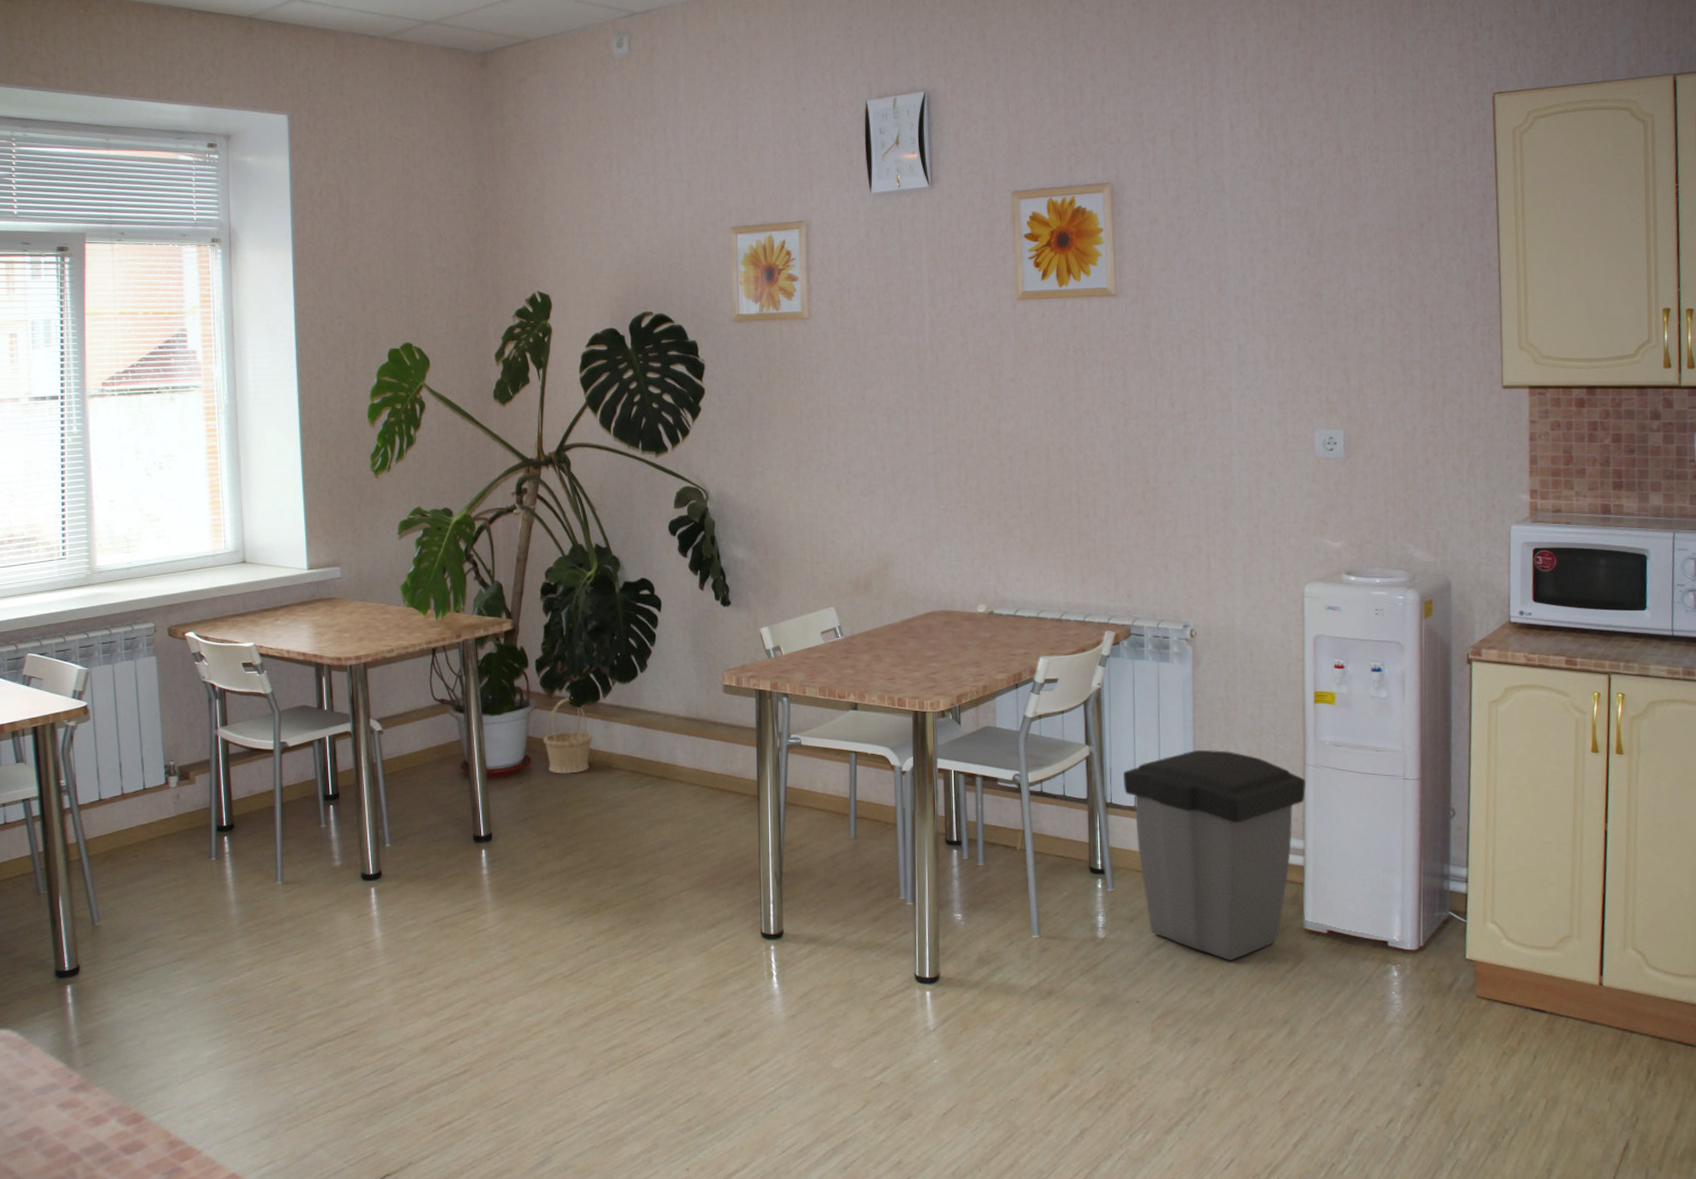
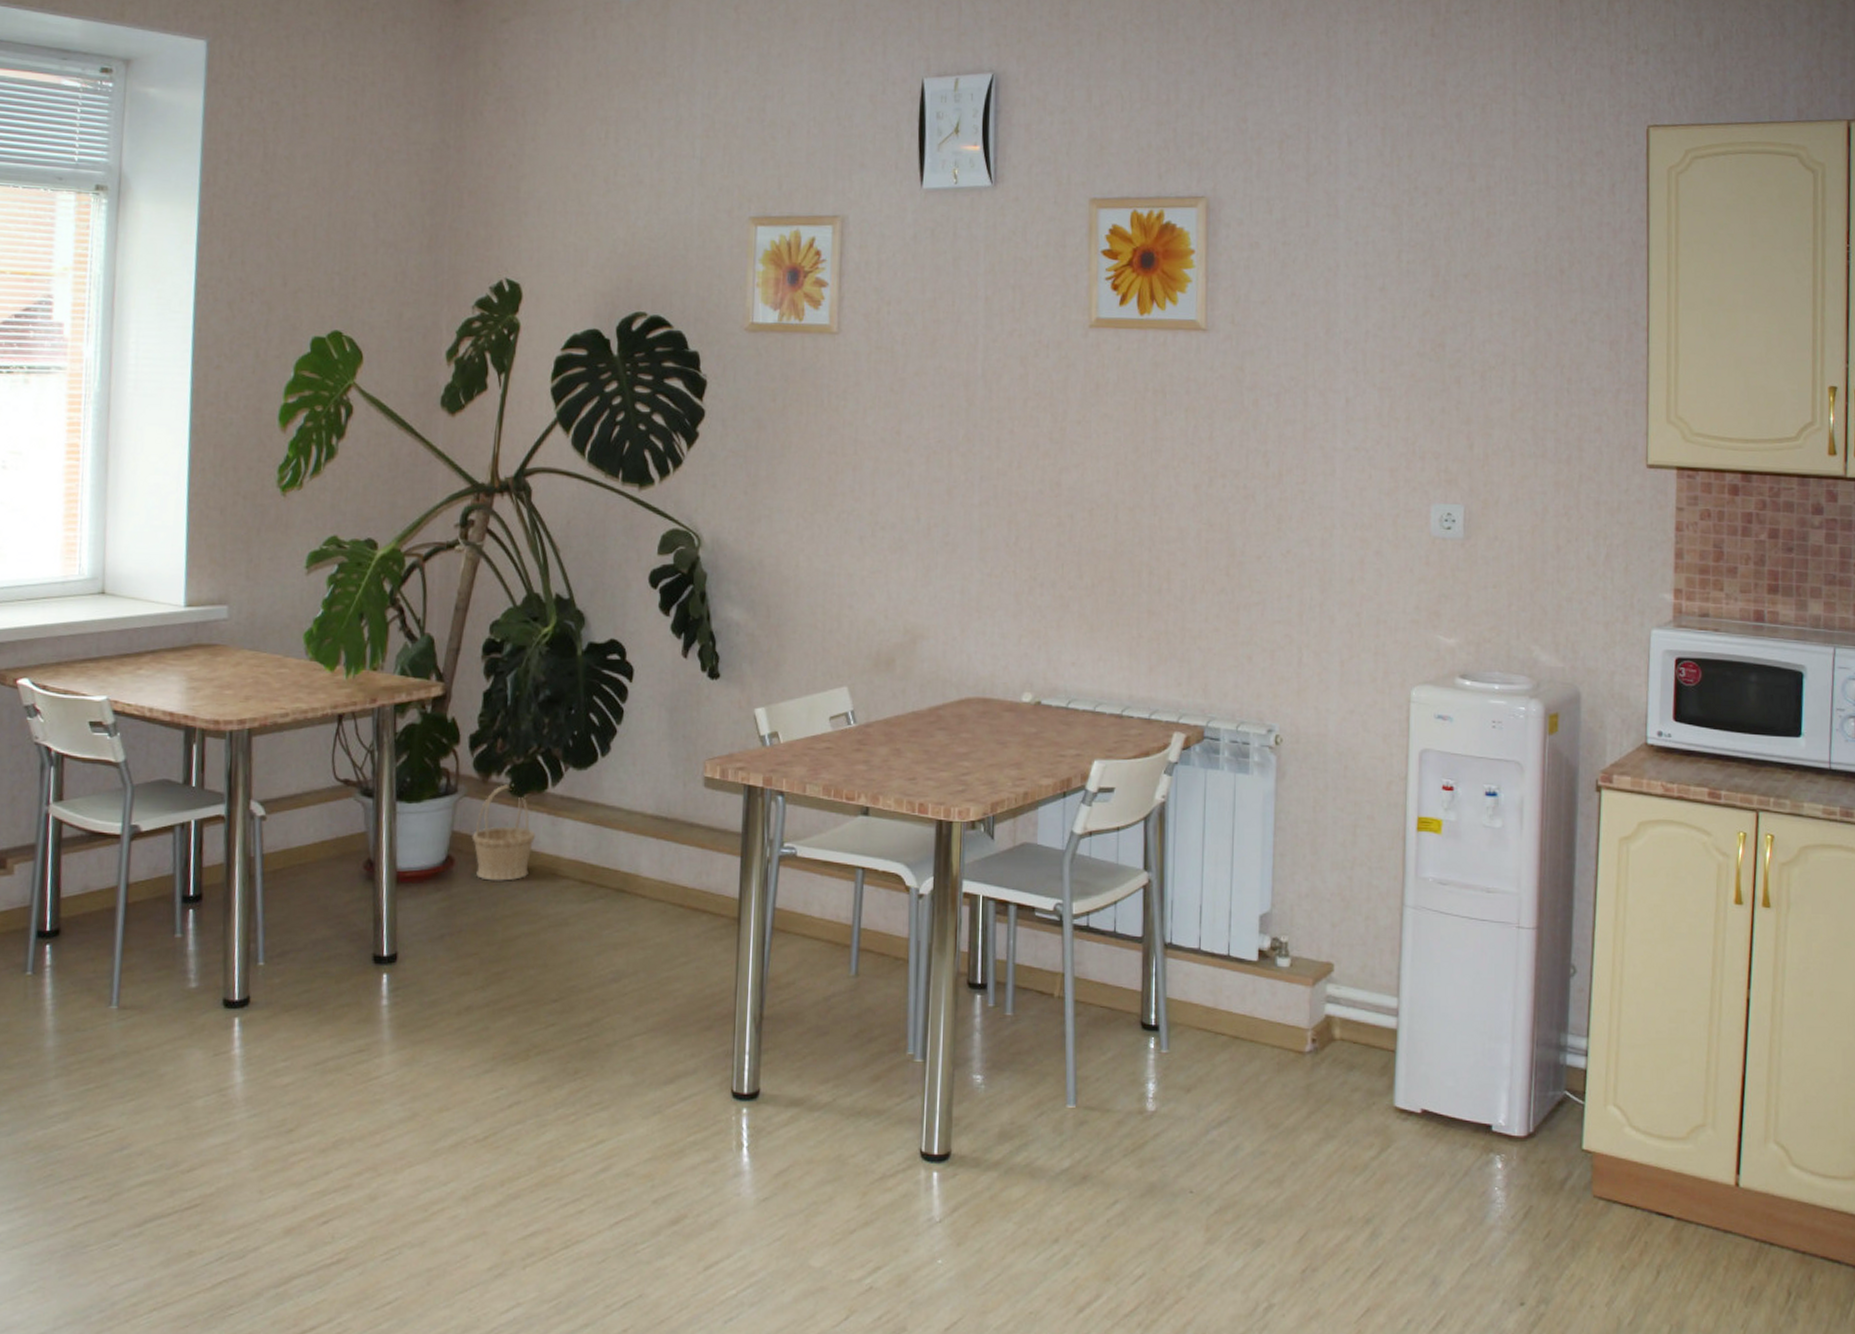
trash can: present [1124,750,1306,960] -> none [1187,883,1402,1143]

